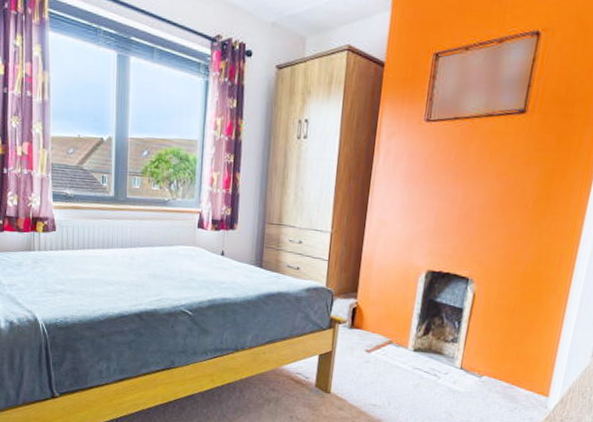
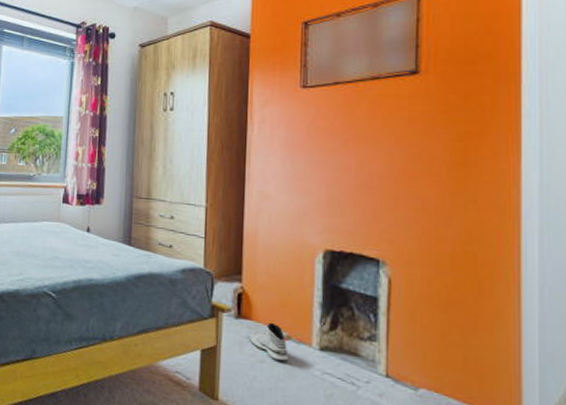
sneaker: none [359,330,389,361] -> present [250,322,289,362]

